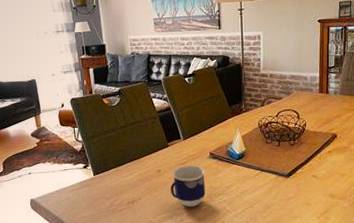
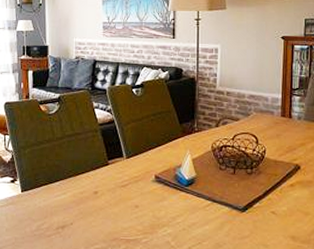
cup: present [170,165,206,208] -> none [108,188,148,239]

